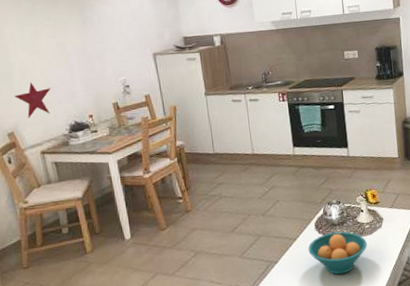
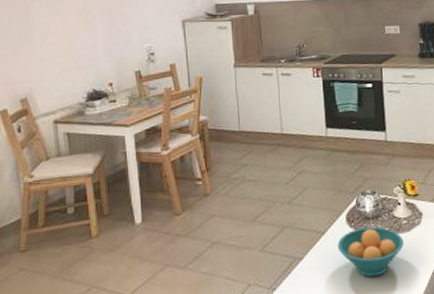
decorative star: present [14,82,51,119] -> none [32,46,71,84]

